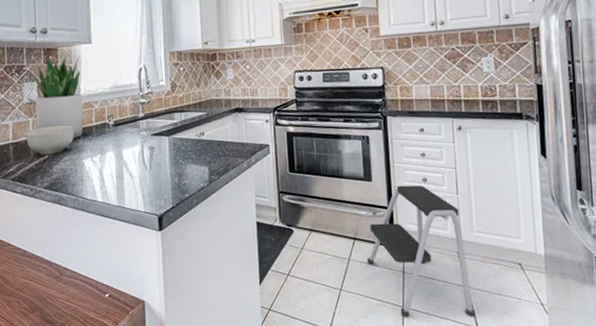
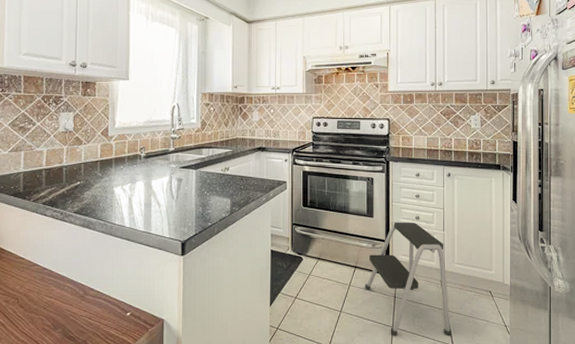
bowl: present [24,124,75,155] -> none [58,154,108,181]
planter: present [32,55,83,139] -> none [69,89,117,167]

